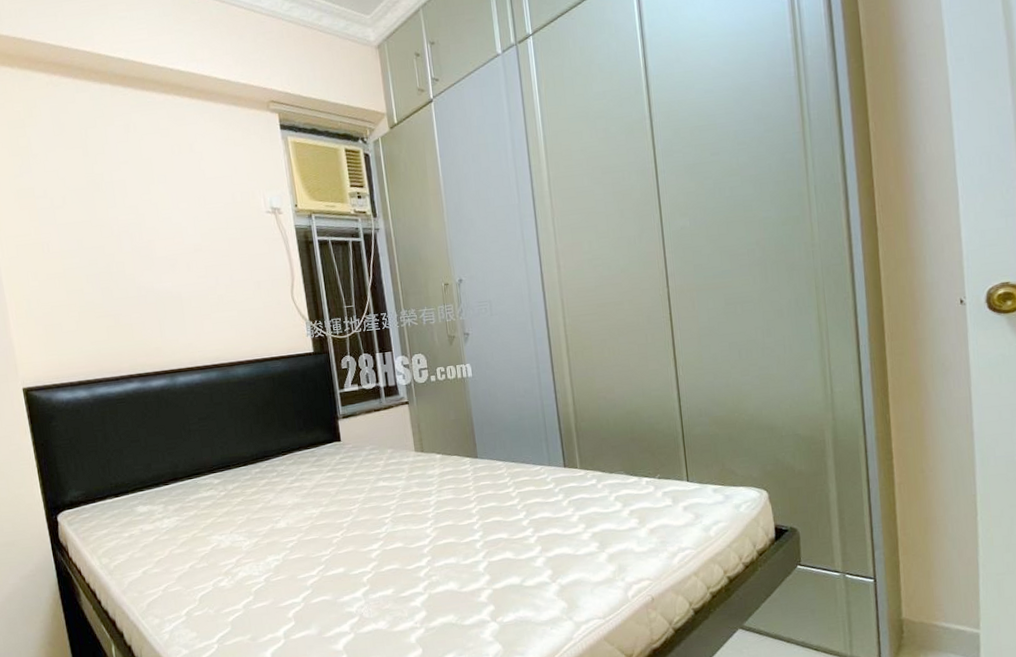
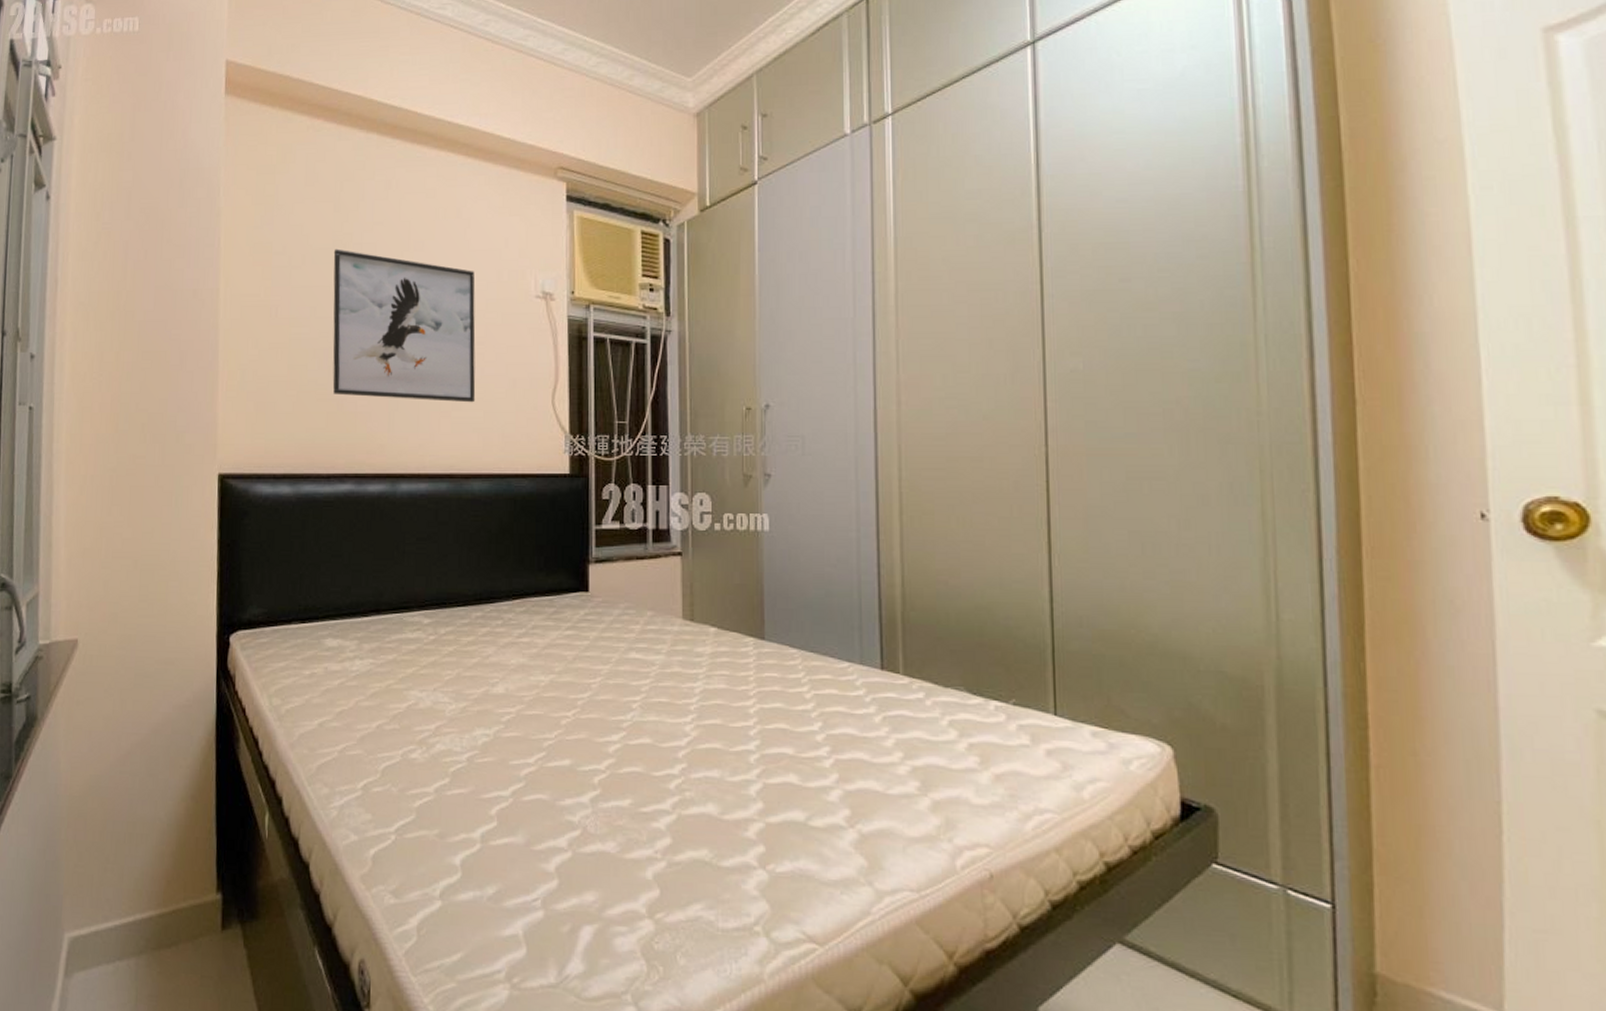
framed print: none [89,188,229,311] -> present [332,248,476,403]

